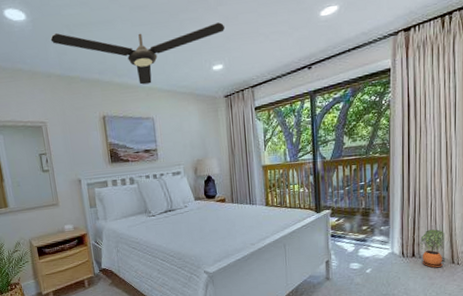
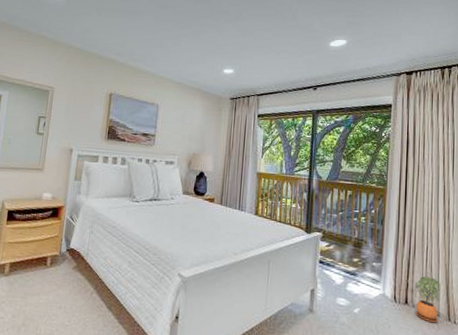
ceiling fan: present [50,22,226,85] -> none [79,13,241,73]

